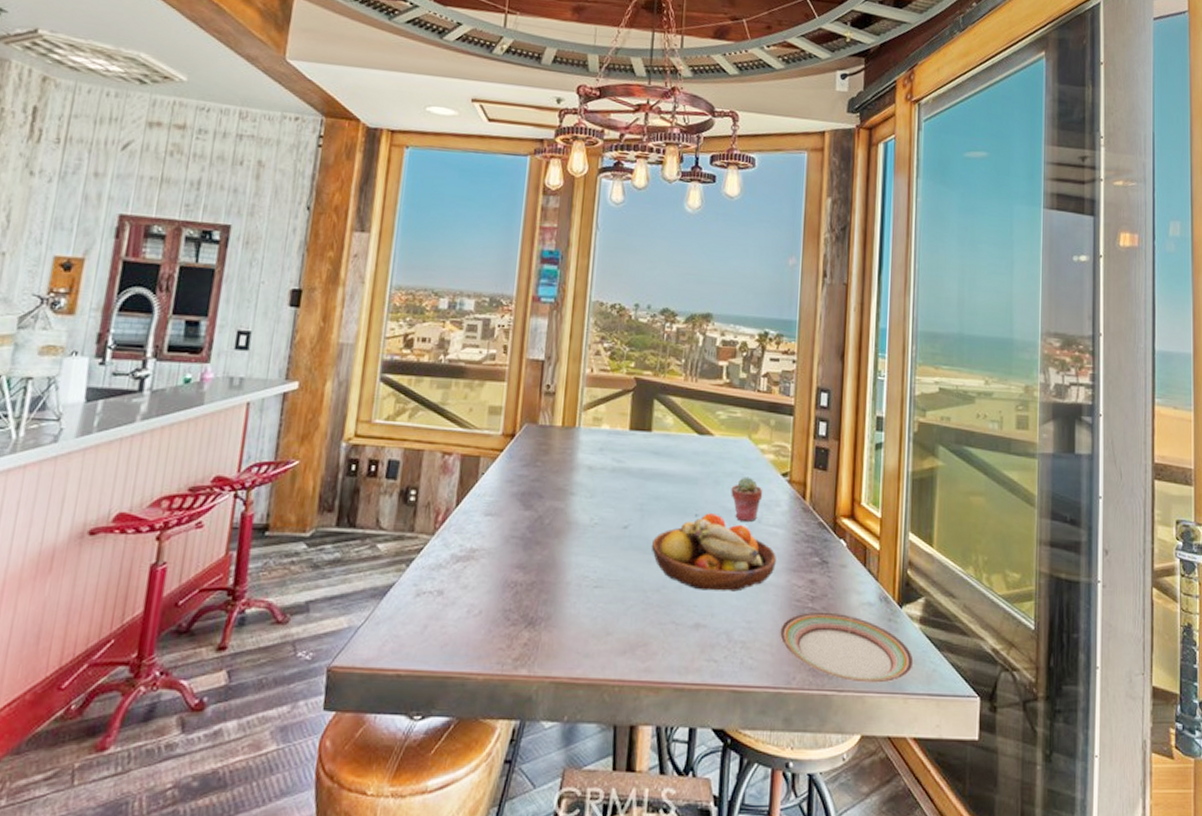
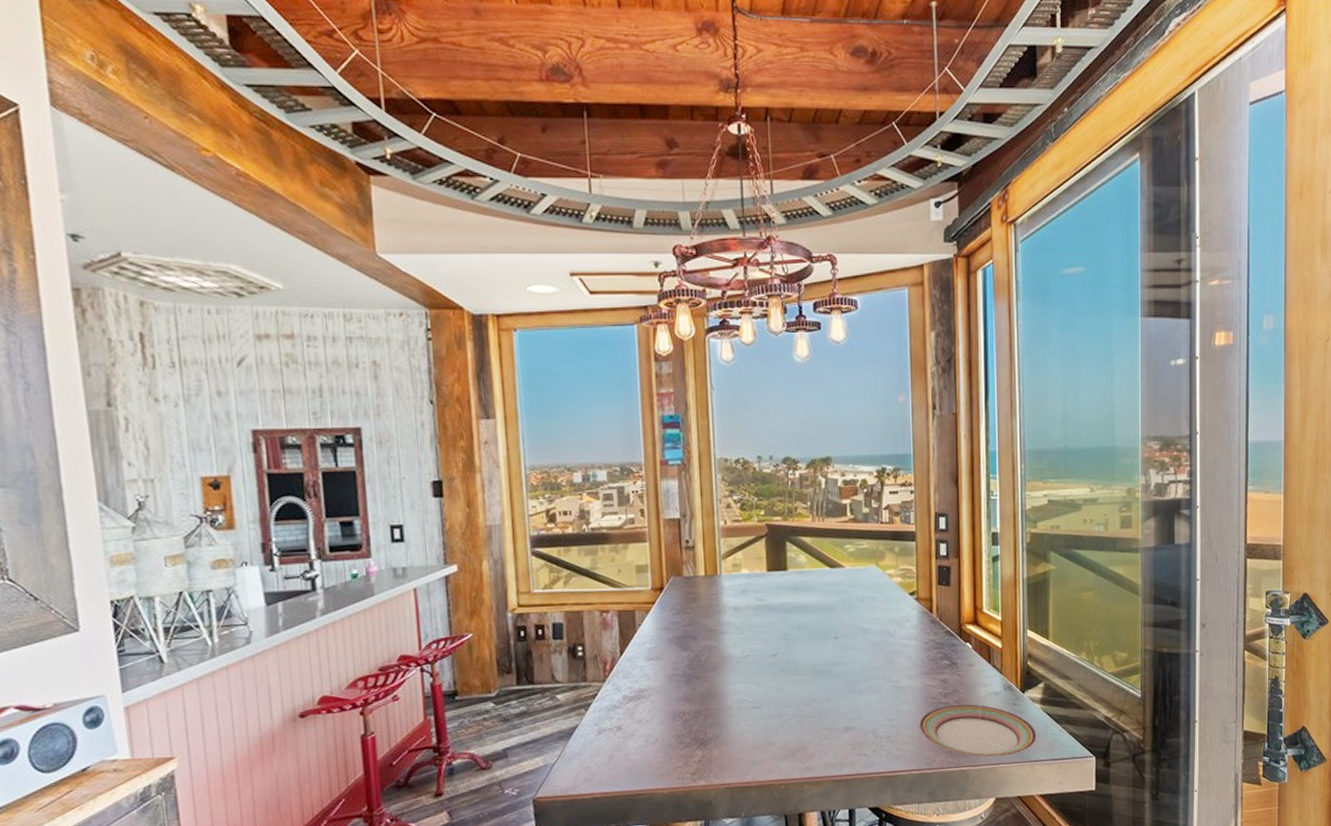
fruit bowl: present [651,513,776,592] -> none [799,634,911,700]
potted succulent: present [731,476,763,522] -> none [865,599,894,638]

